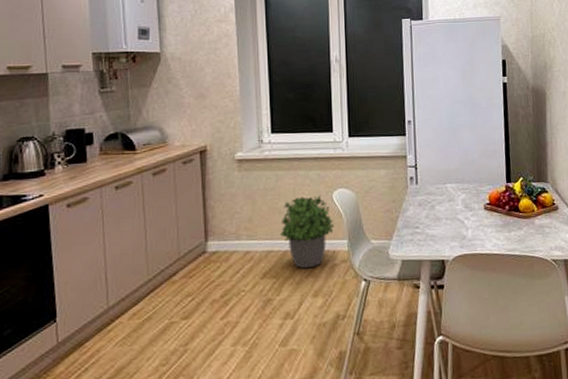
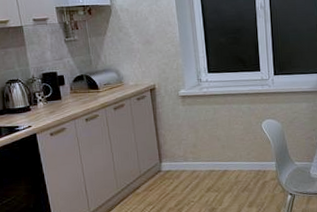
potted plant: present [280,195,335,269] -> none [220,125,265,185]

